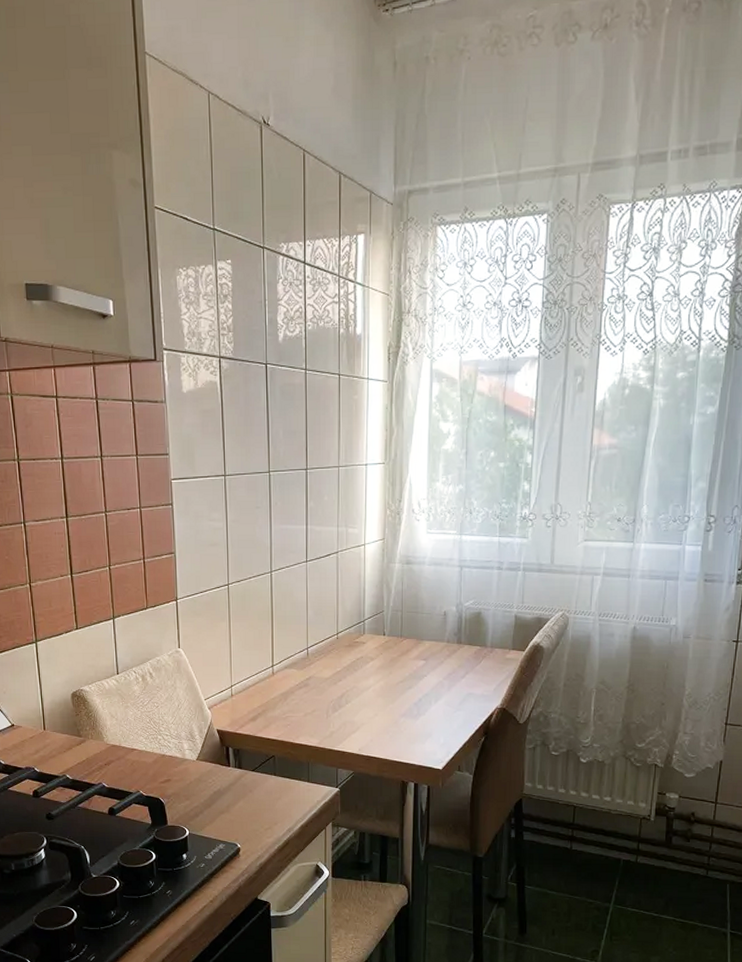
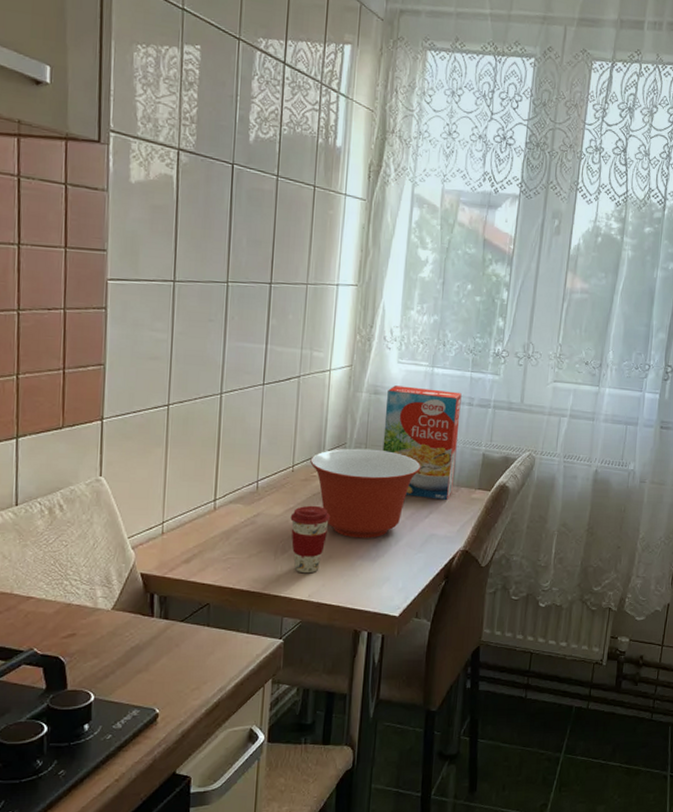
coffee cup: none [338,668,374,730] -> present [290,505,331,574]
mixing bowl: none [352,615,455,698] -> present [310,448,421,539]
cereal box: none [417,555,491,661] -> present [382,385,462,500]

